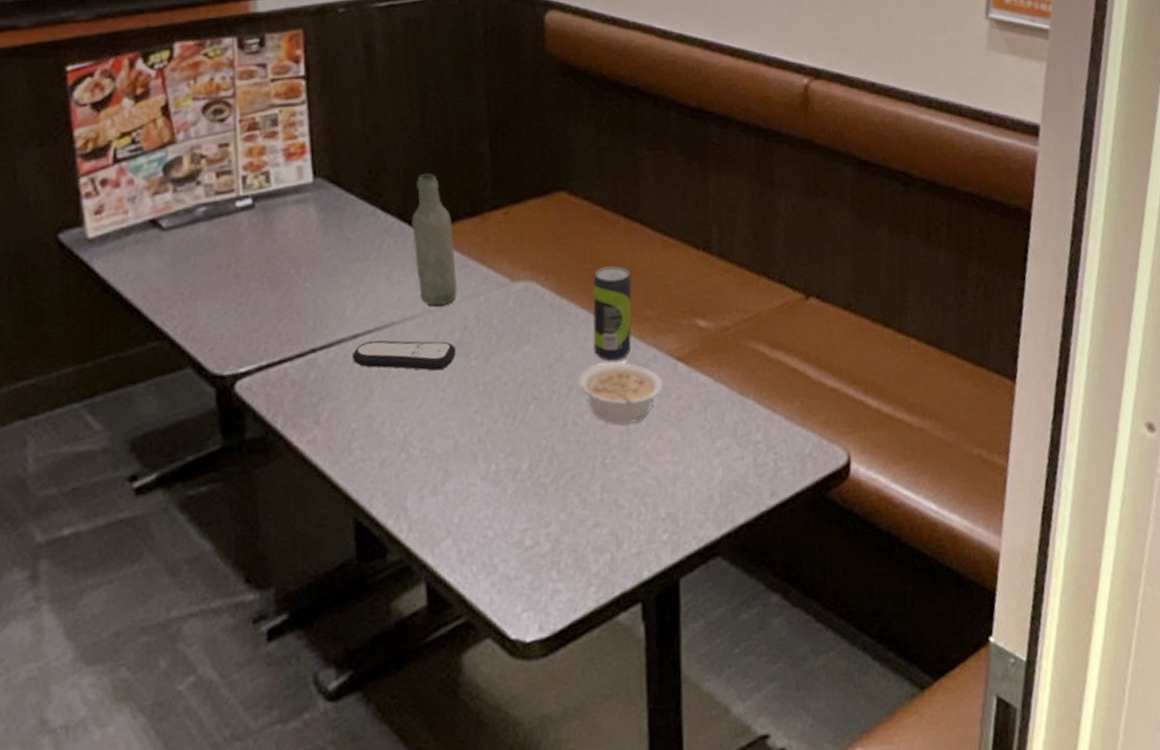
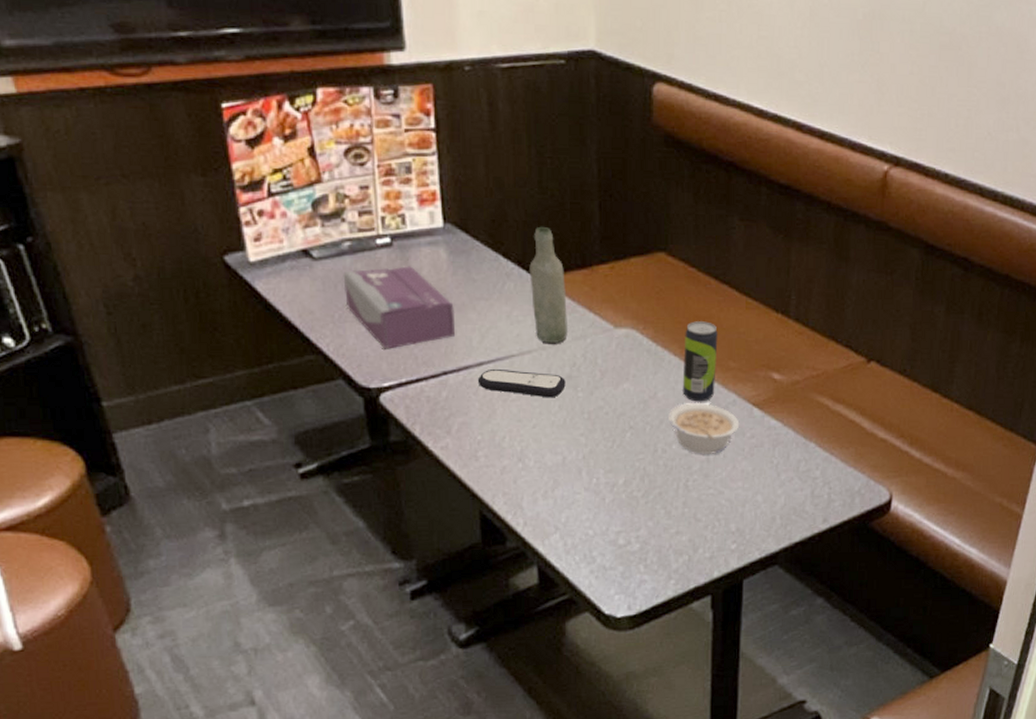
tissue box: none [196,228,327,328] -> present [343,265,456,349]

